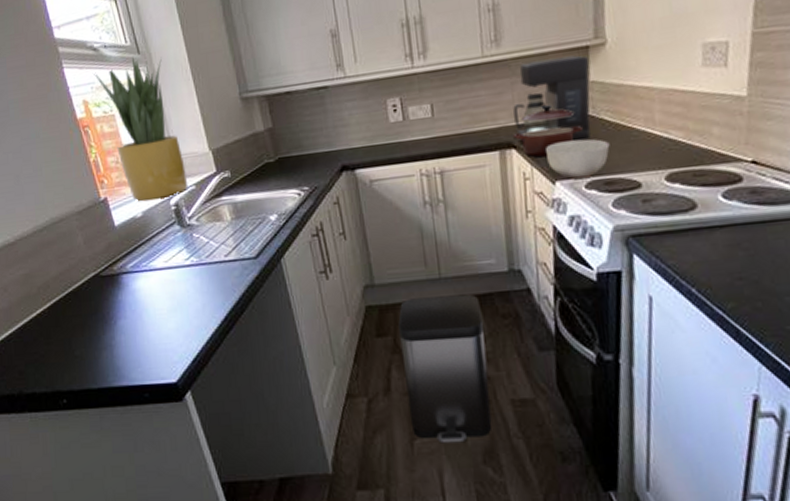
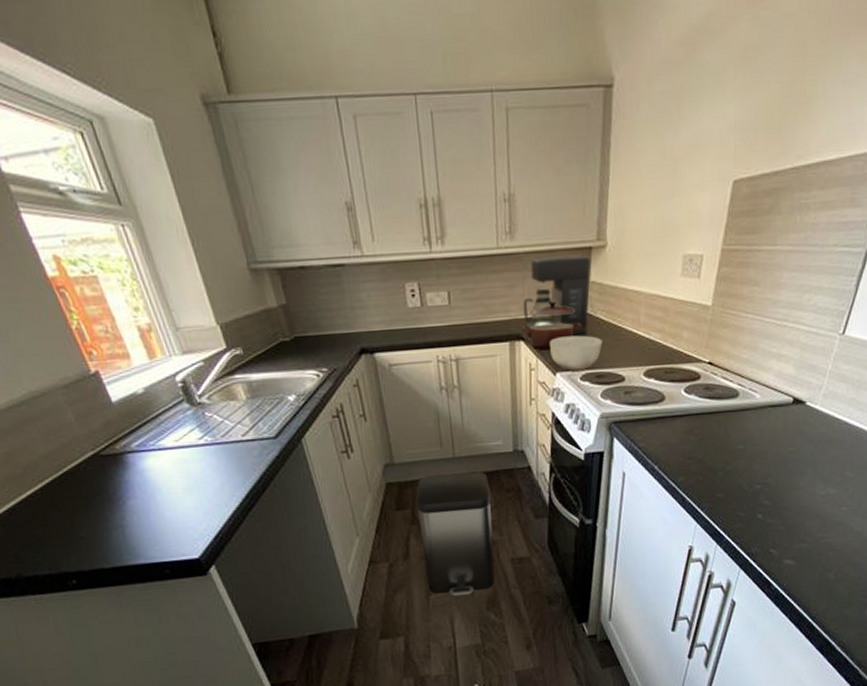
planter: present [92,55,188,202] -> none [61,207,196,377]

